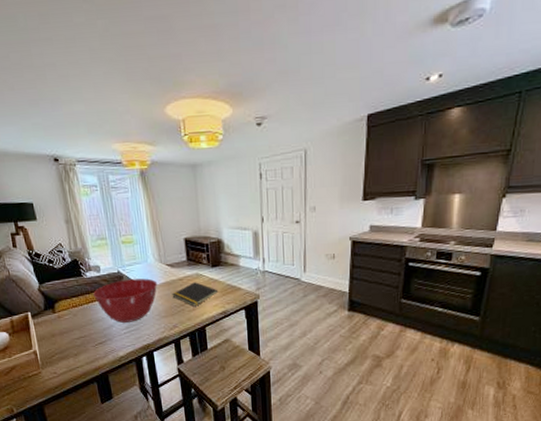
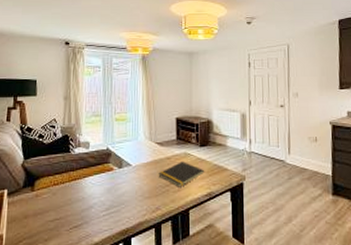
mixing bowl: present [93,278,158,323] -> none [78,156,145,203]

